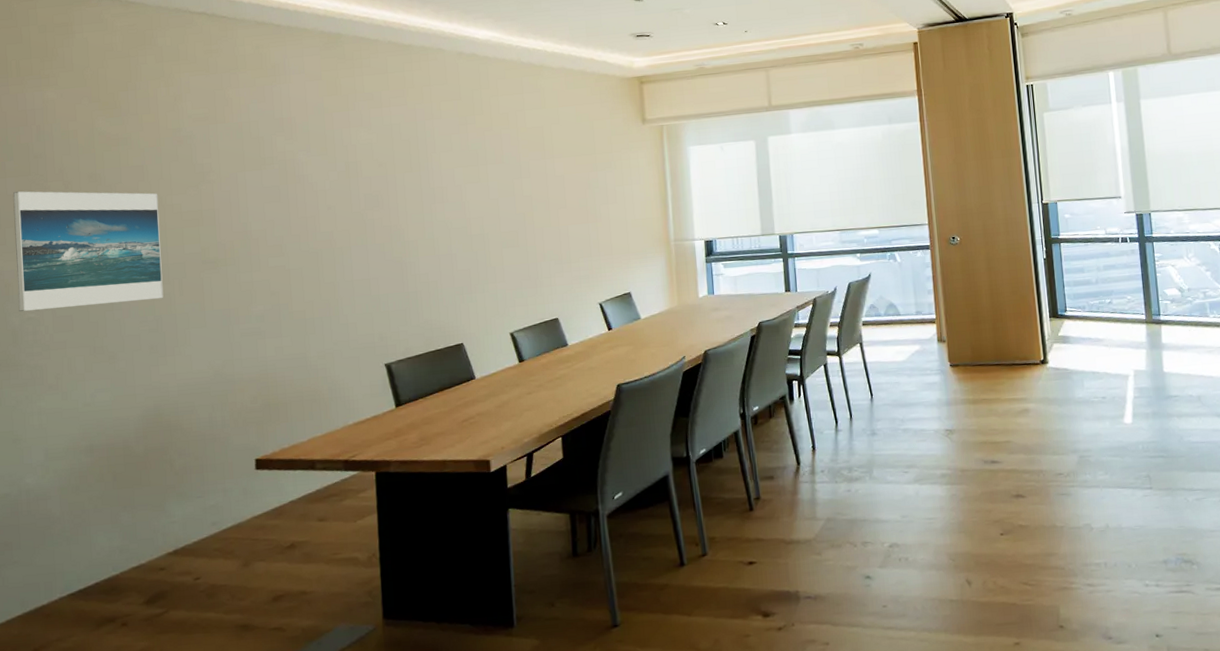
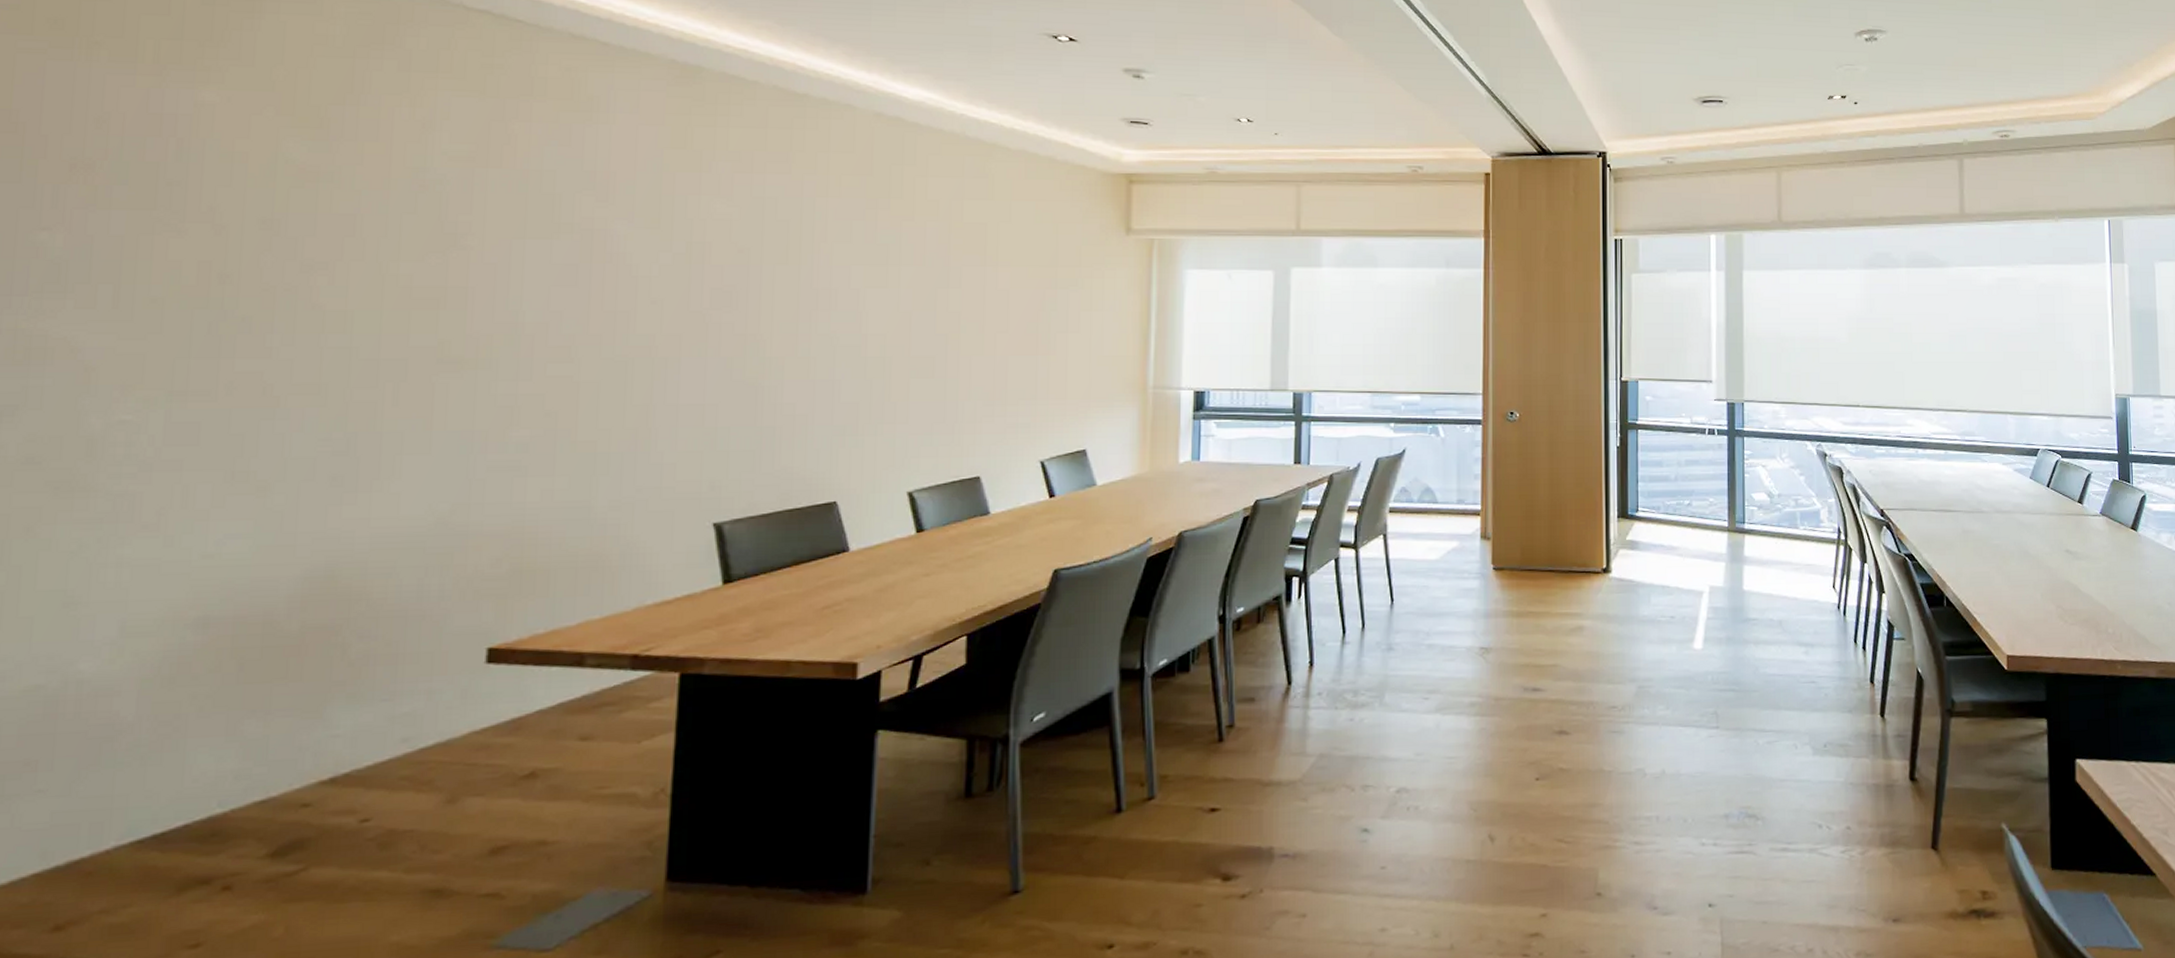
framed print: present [13,191,164,312] -> none [104,230,376,411]

